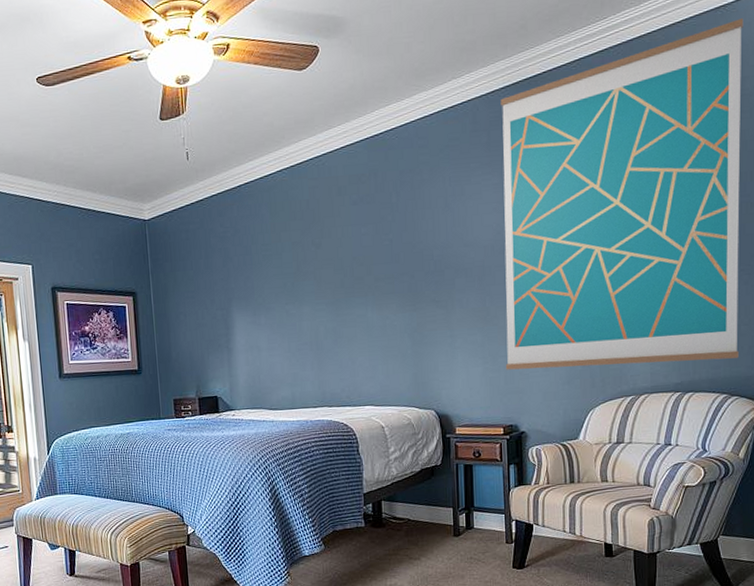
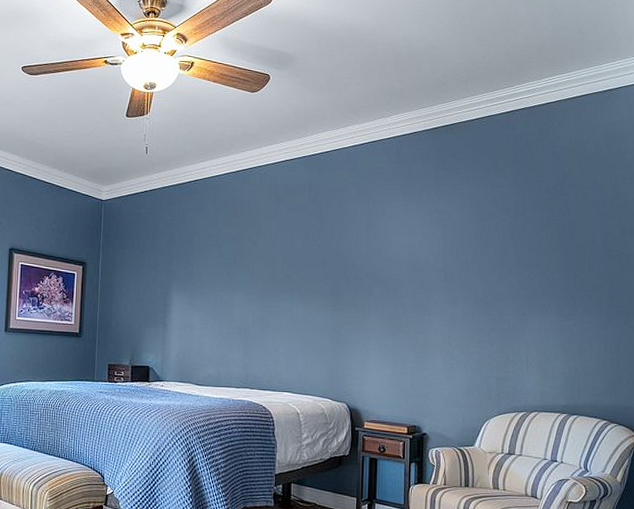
wall art: present [500,18,744,370] -> none [412,102,626,389]

